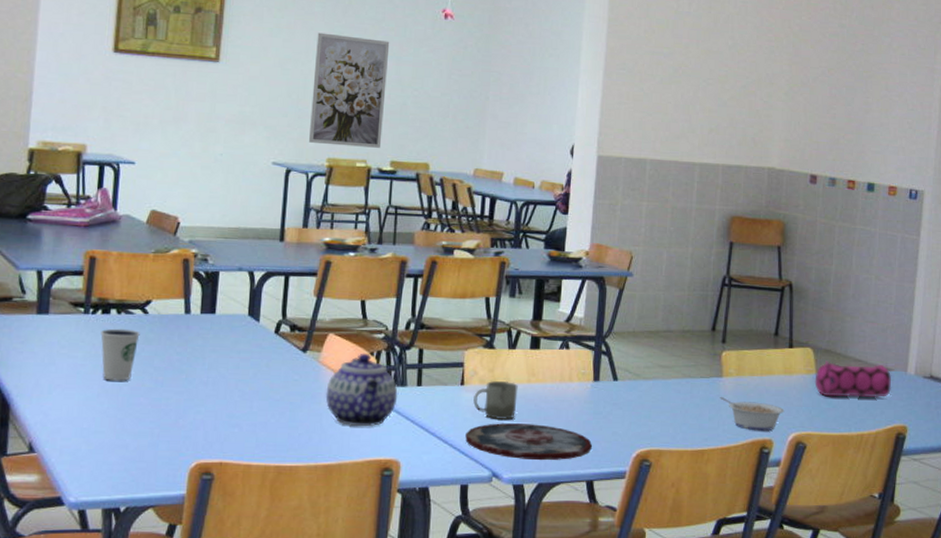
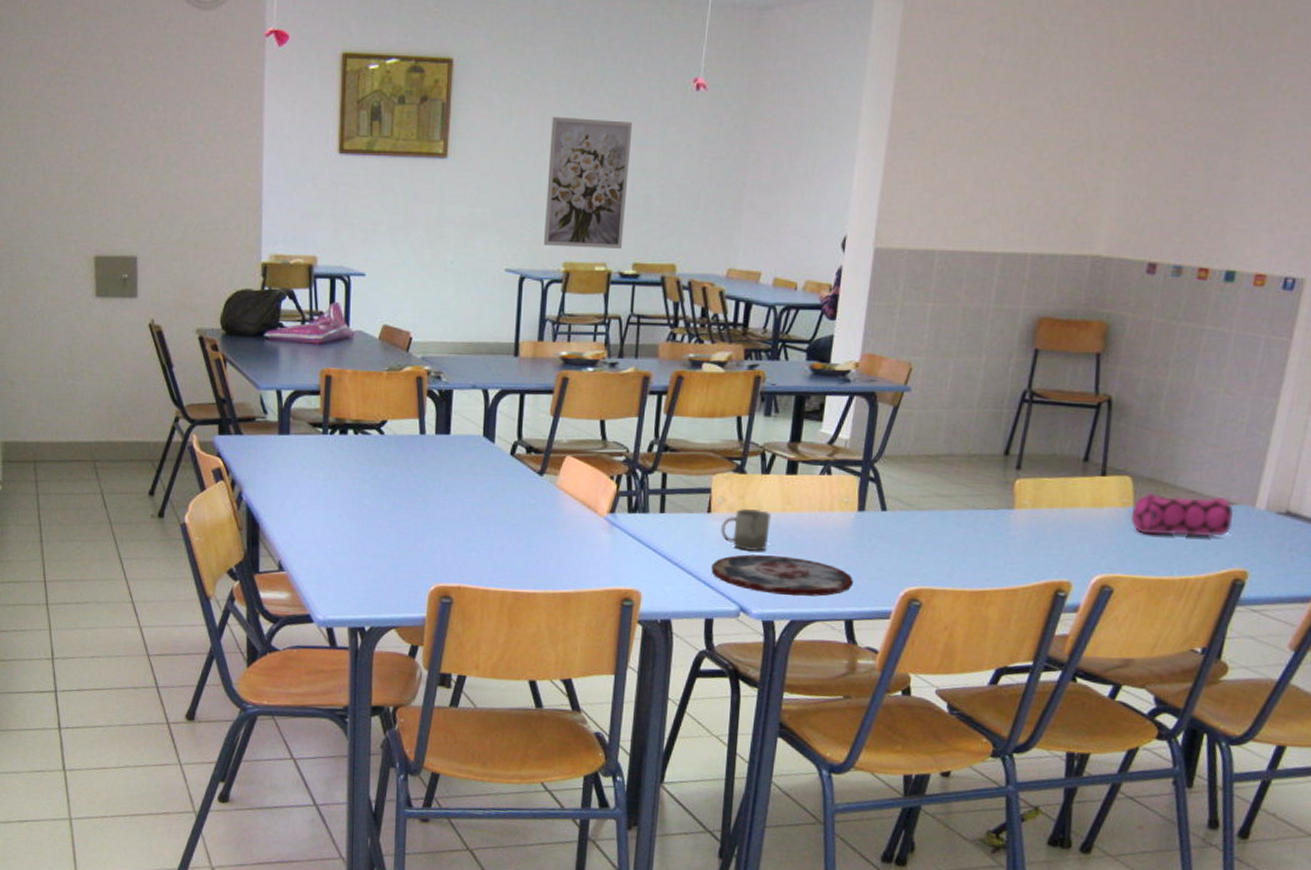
dixie cup: present [100,328,140,381] -> none [339,449,377,503]
teapot: present [325,353,398,427] -> none [563,476,639,555]
legume: present [720,397,785,432] -> none [1009,532,1090,572]

